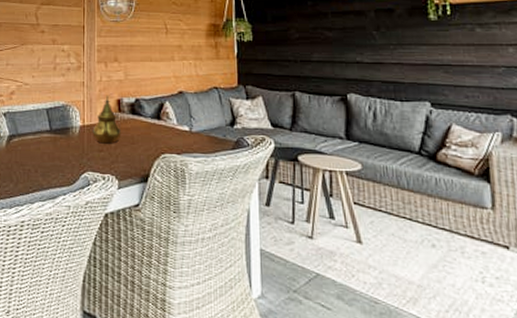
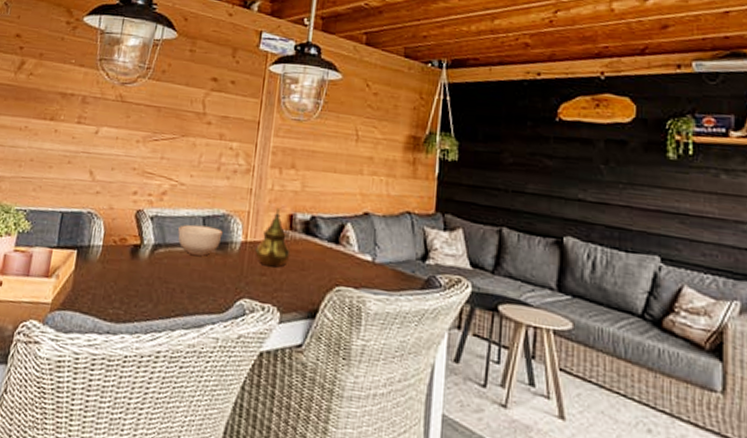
bowl: none [27,116,64,141] -> present [178,224,223,256]

